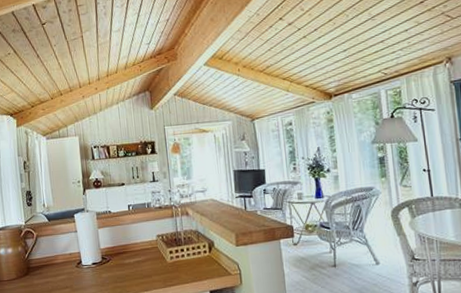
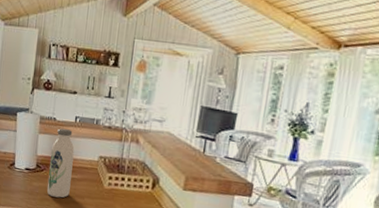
water bottle: none [112,218,138,283] -> present [47,128,75,198]

